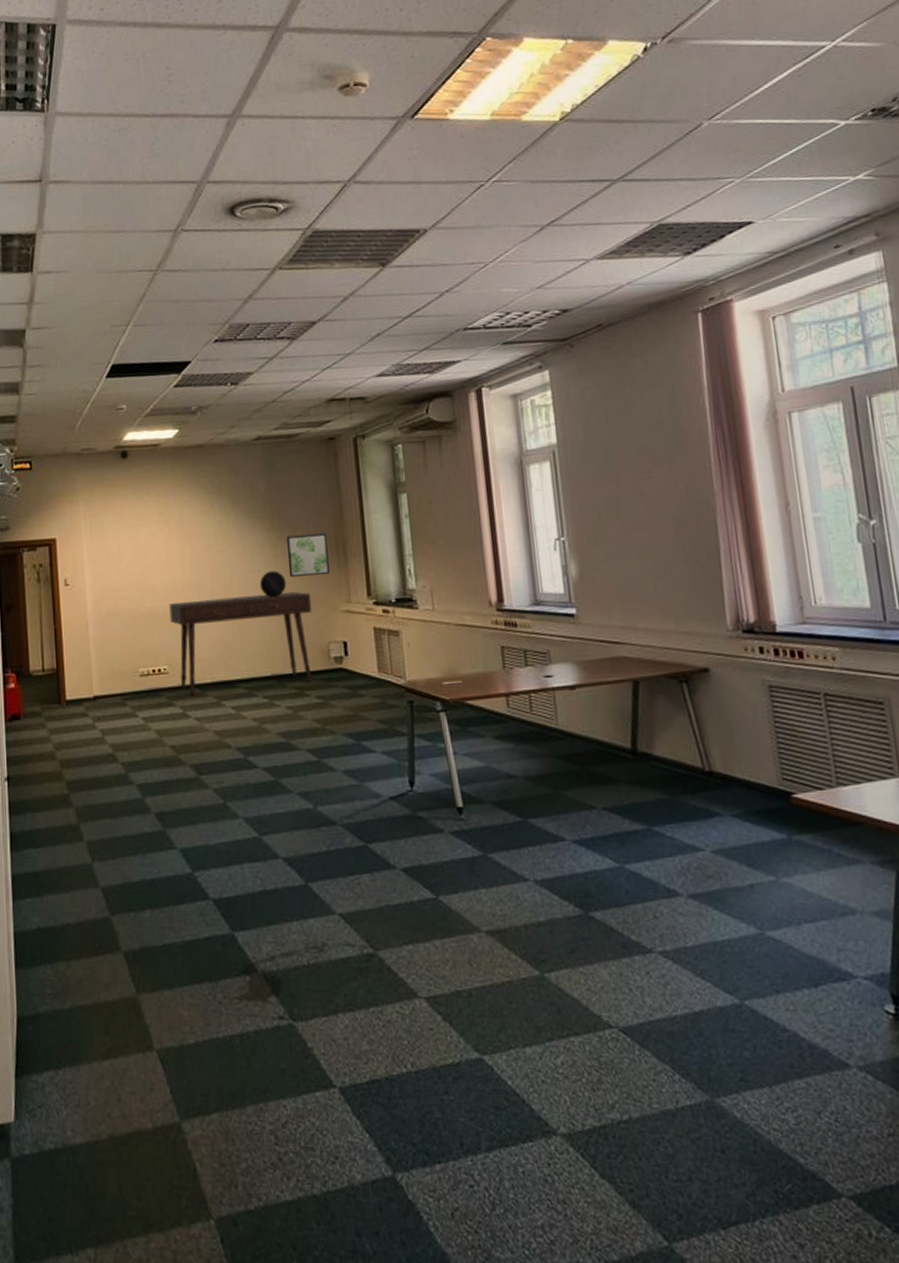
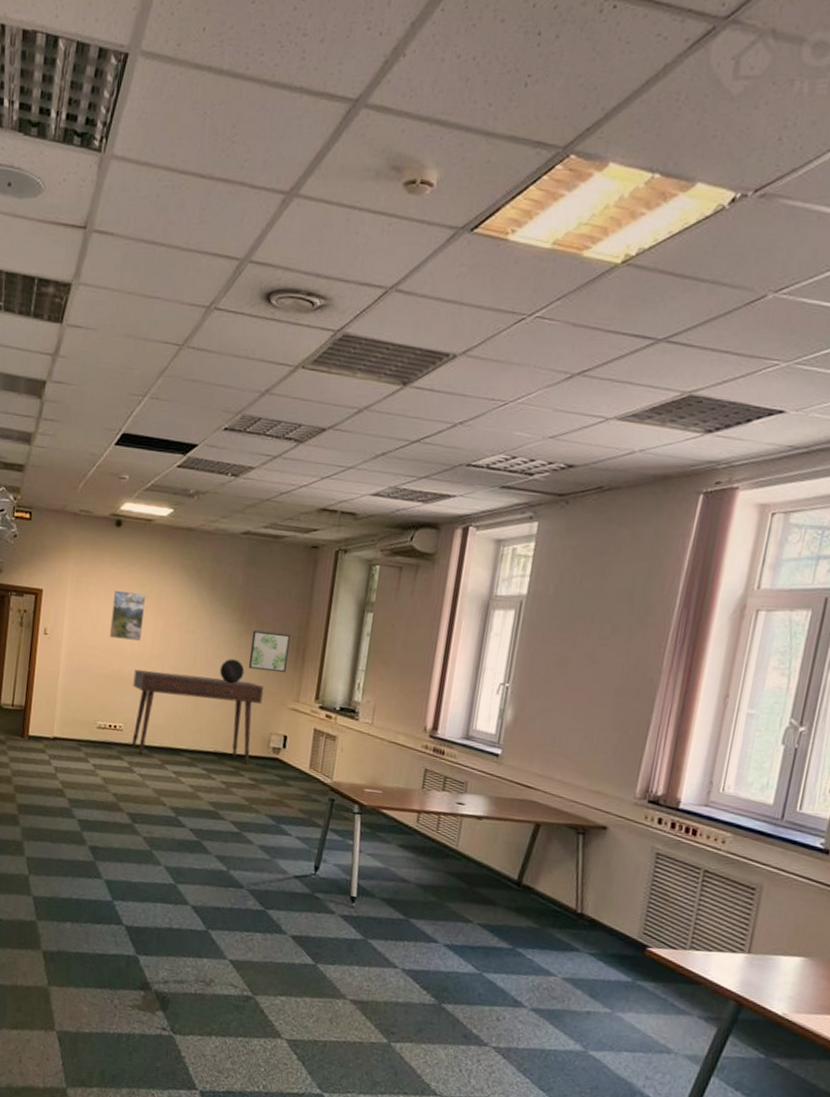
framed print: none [132,521,169,575] -> present [109,590,146,641]

